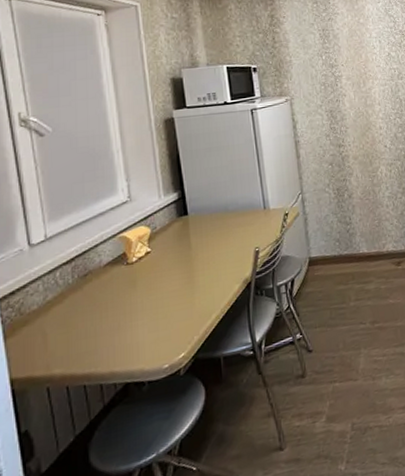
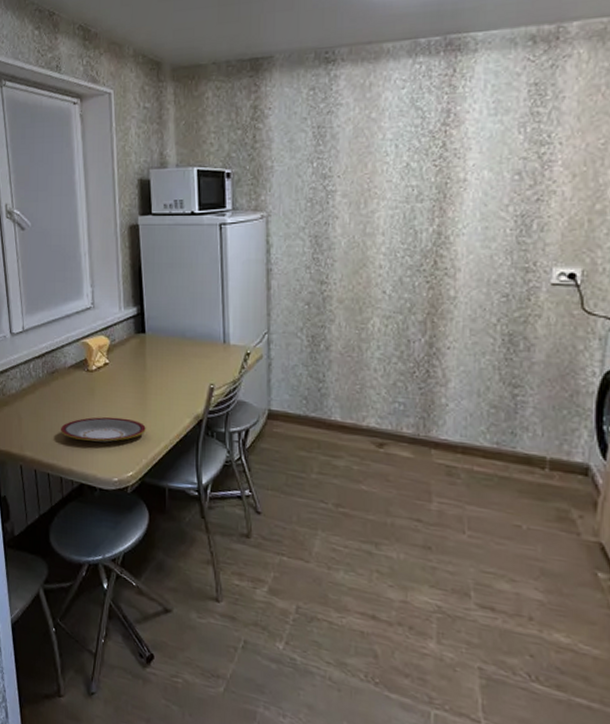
plate: none [98,300,196,339] -> present [61,416,146,443]

